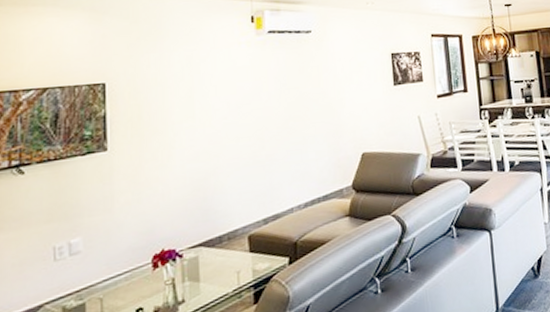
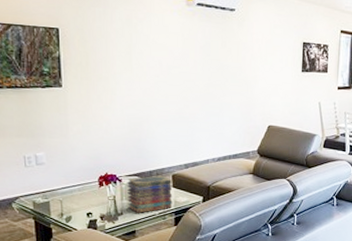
book stack: none [190,239,251,297] -> present [127,175,173,213]

